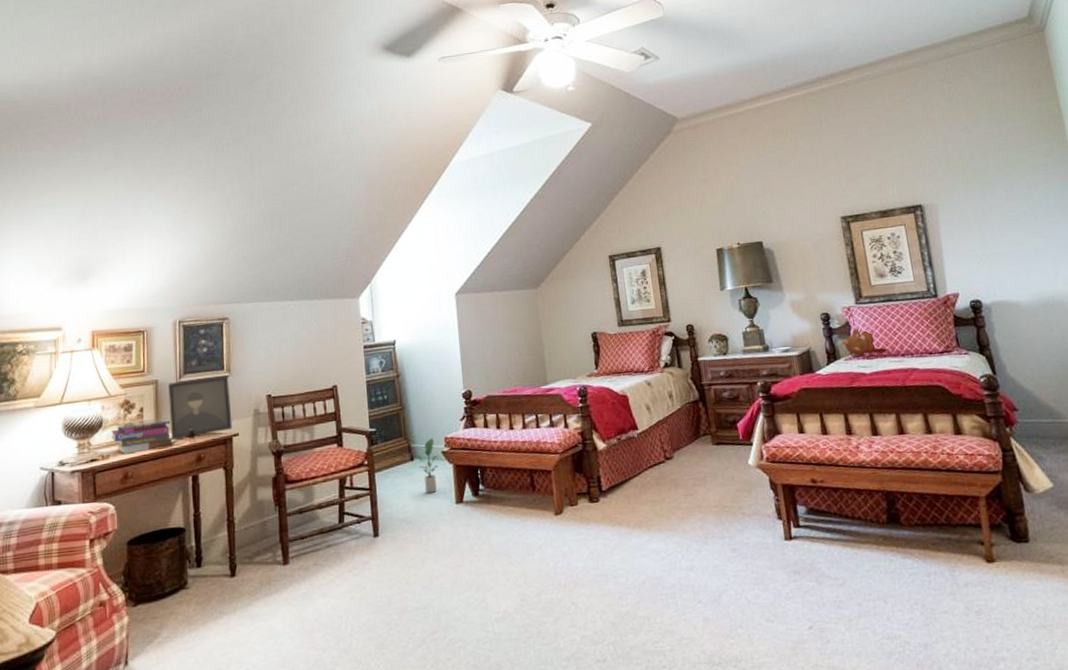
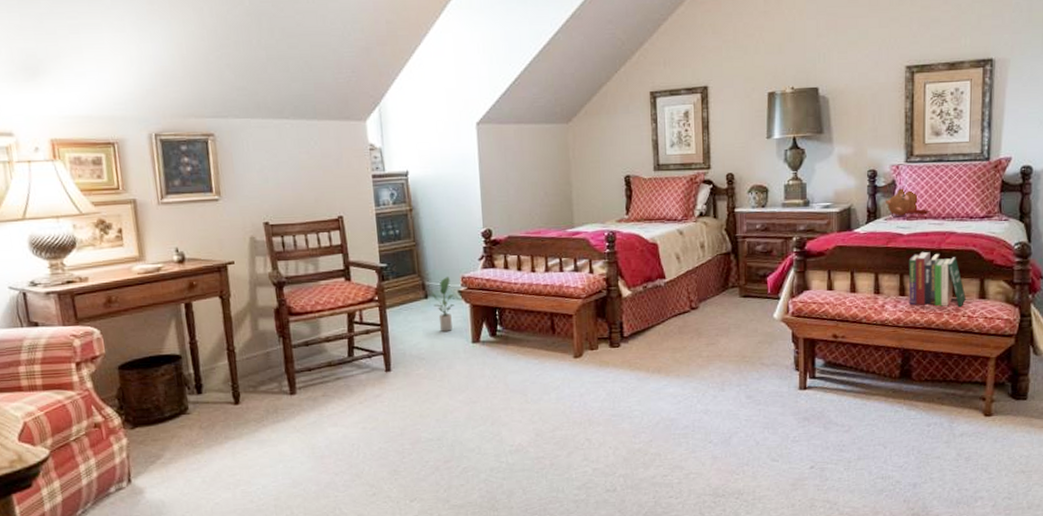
books: present [111,417,172,454] -> none [87,241,159,277]
picture frame: present [168,376,233,439] -> none [148,199,227,264]
books: none [875,388,942,445] -> present [908,251,966,308]

